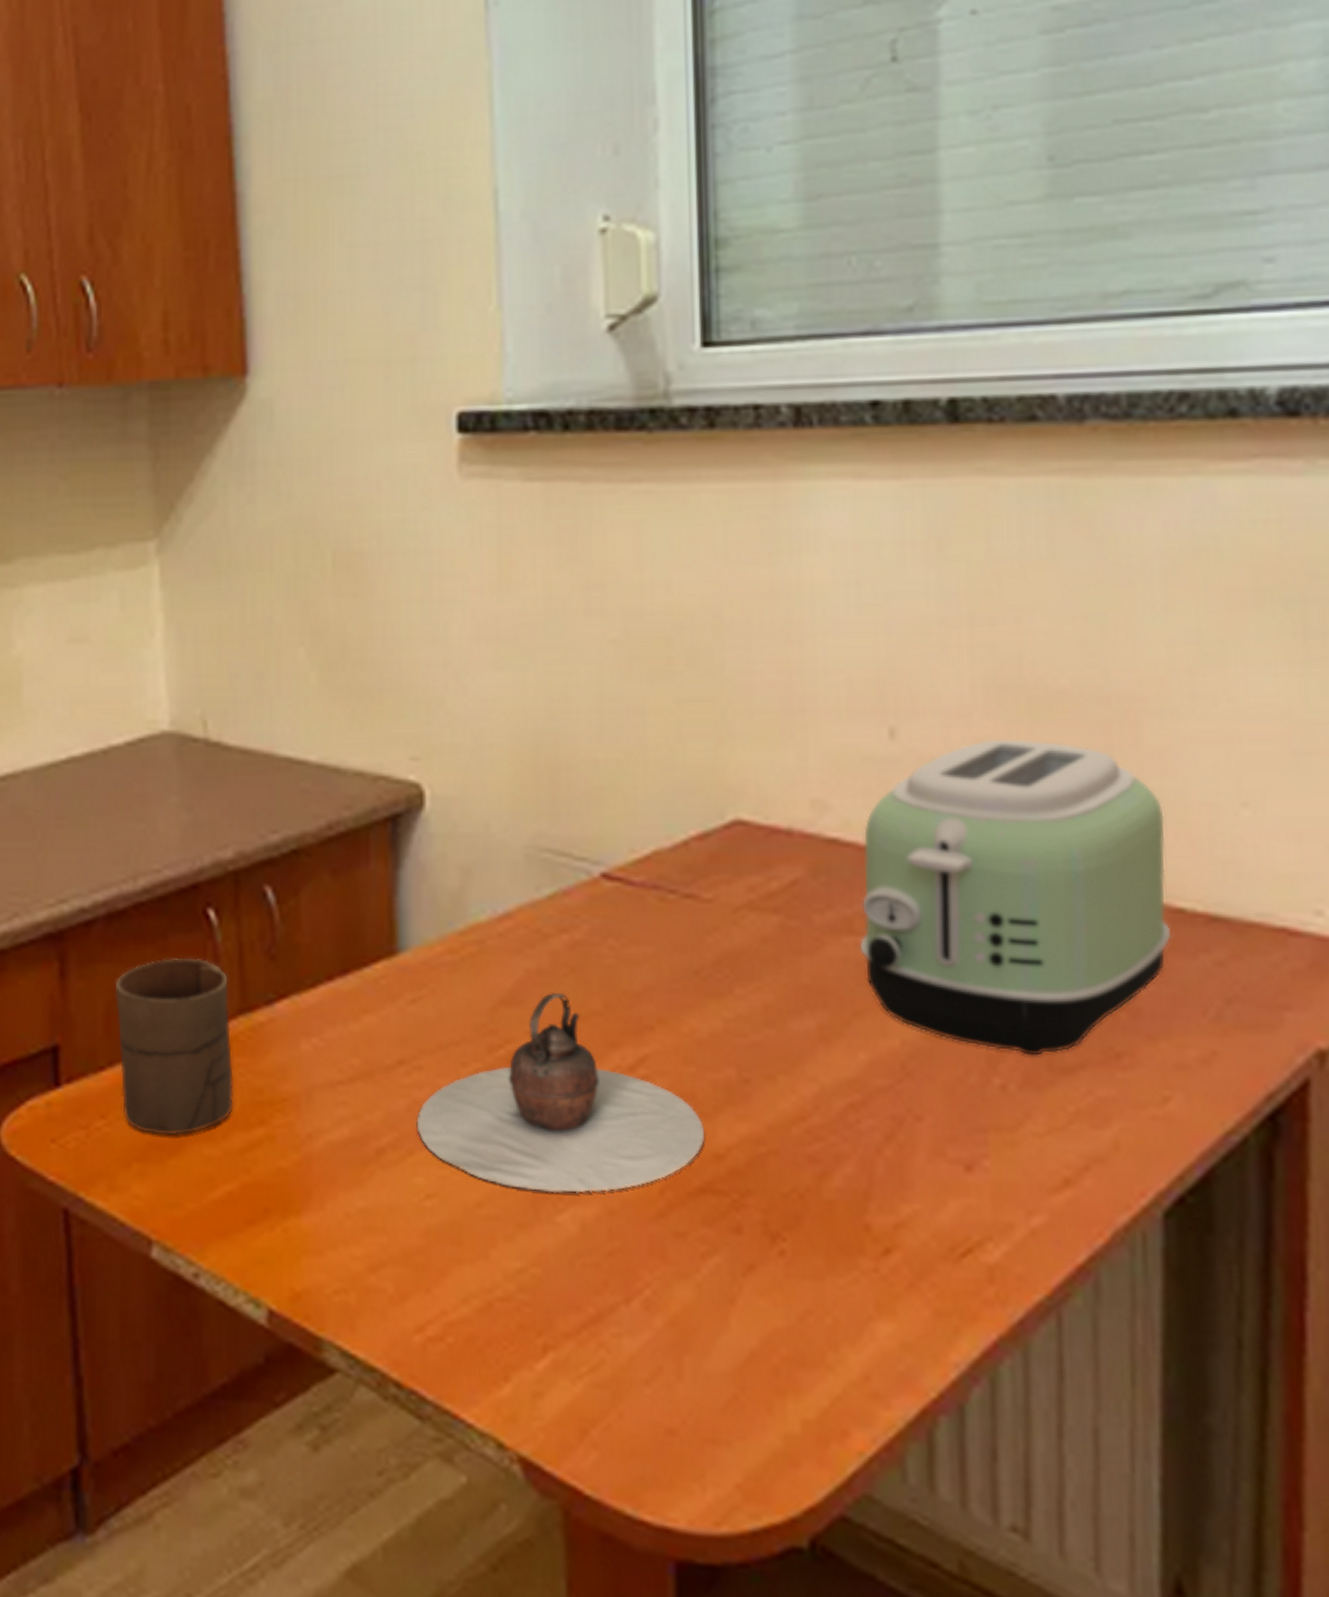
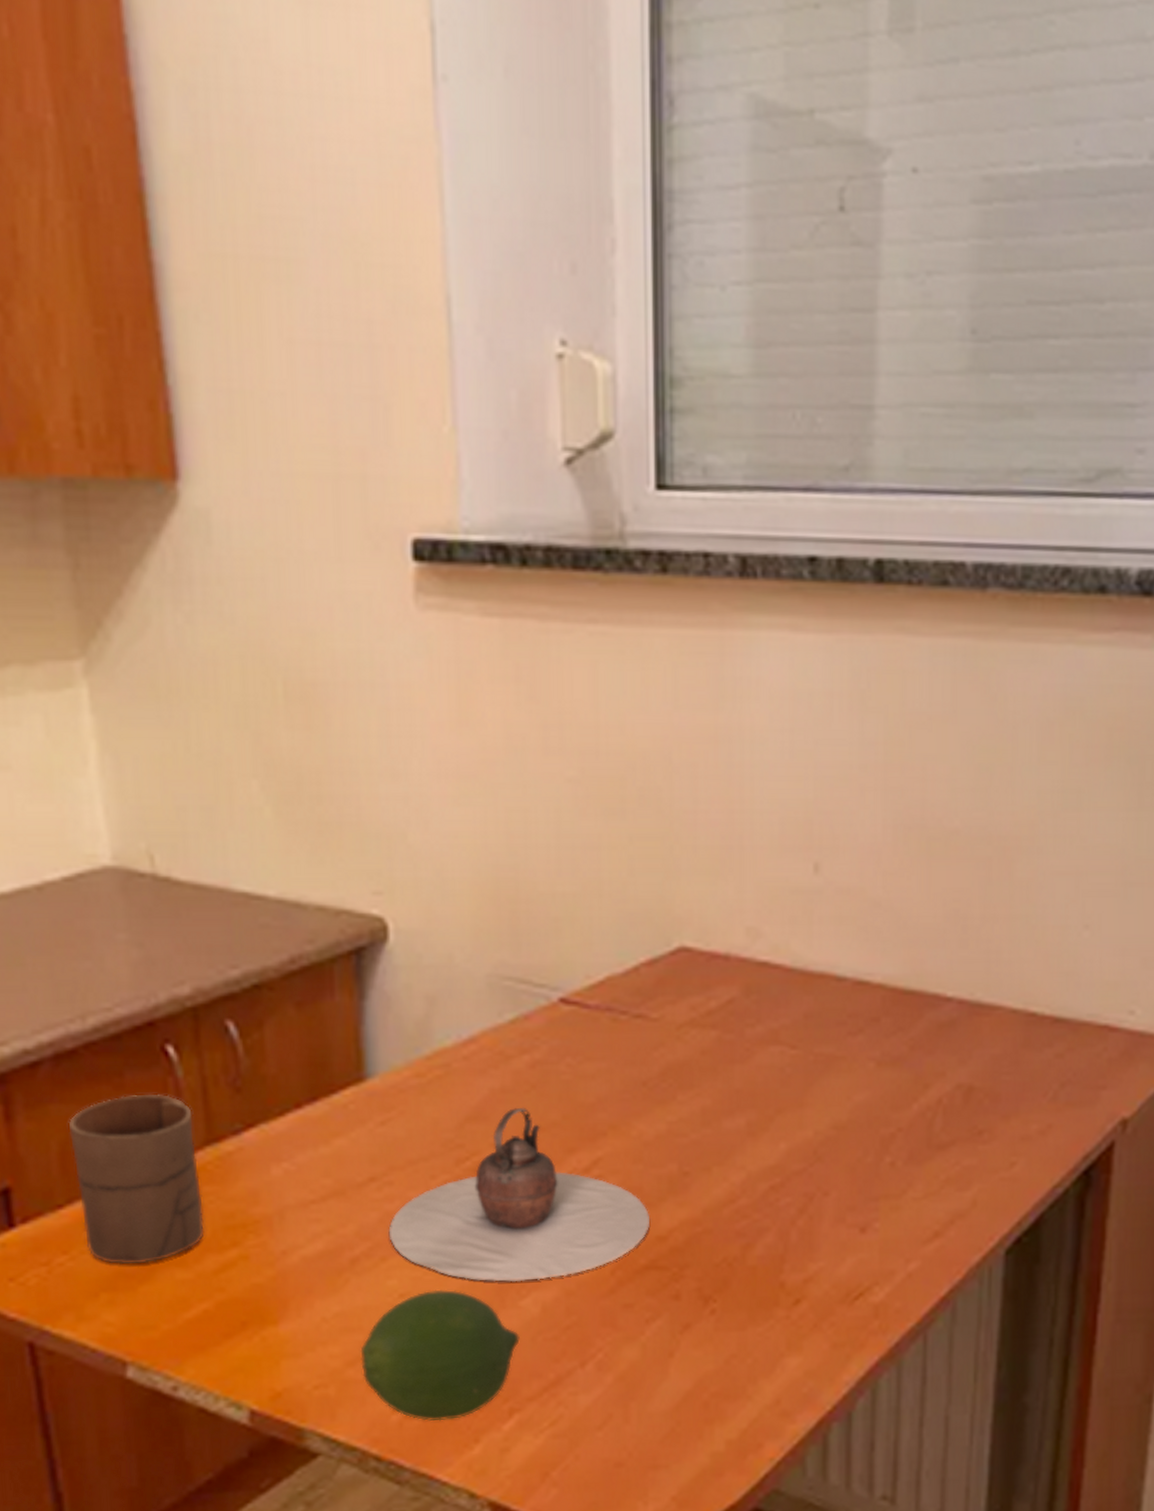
fruit: none [383,1193,556,1349] -> present [360,1289,520,1421]
toaster: present [859,739,1172,1056] -> none [783,873,1027,1137]

